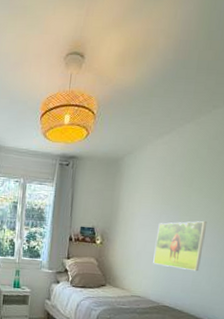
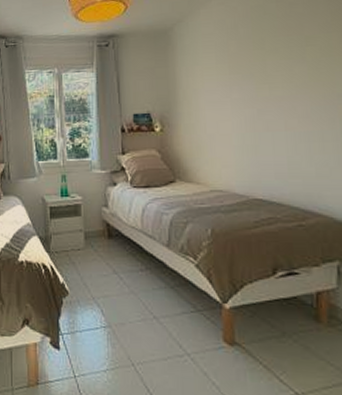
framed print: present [153,220,208,272] -> none [230,86,295,151]

